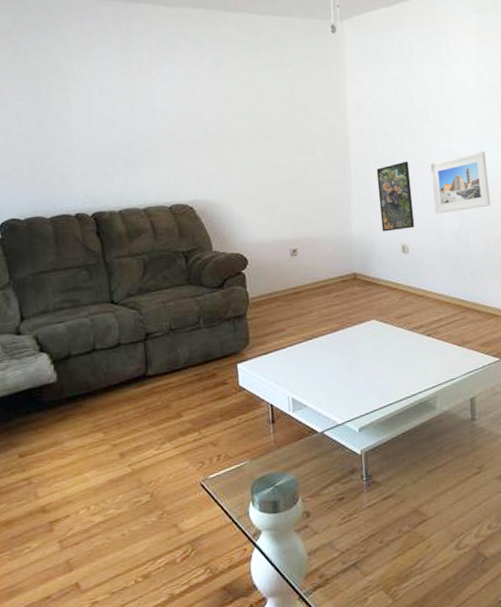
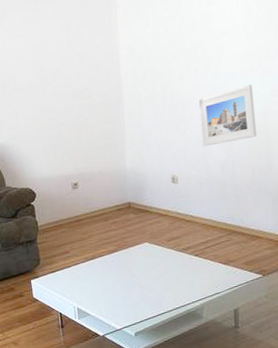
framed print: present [376,162,415,232] -> none [147,99,184,165]

